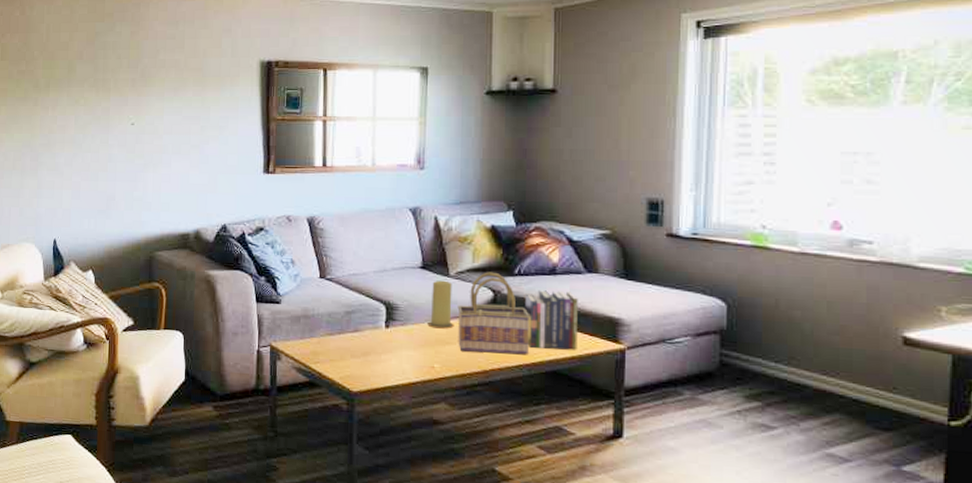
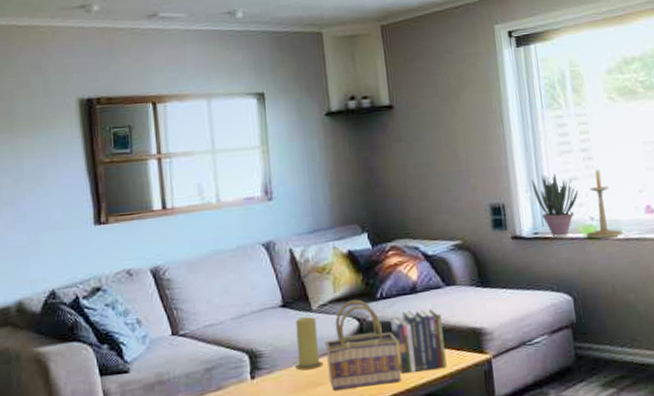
potted plant: none [698,174,752,241] -> present [531,173,579,237]
candlestick: none [753,168,799,249] -> present [586,162,623,239]

